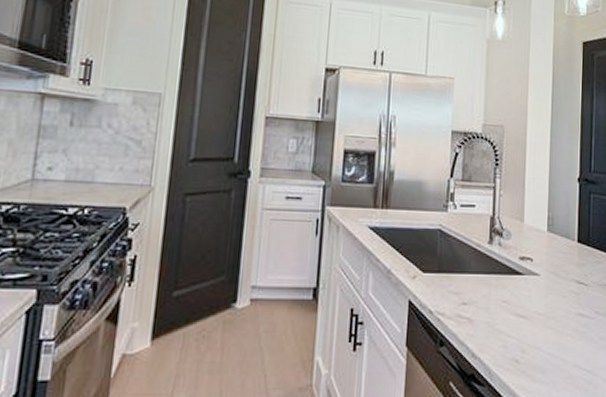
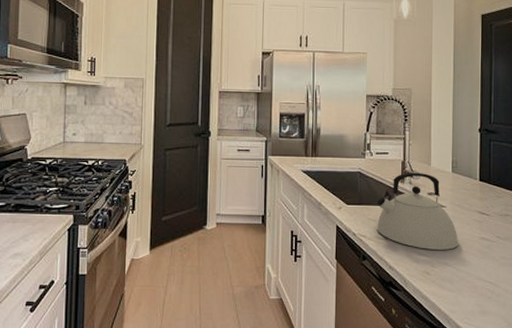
kettle: none [458,230,554,330] -> present [376,172,459,250]

